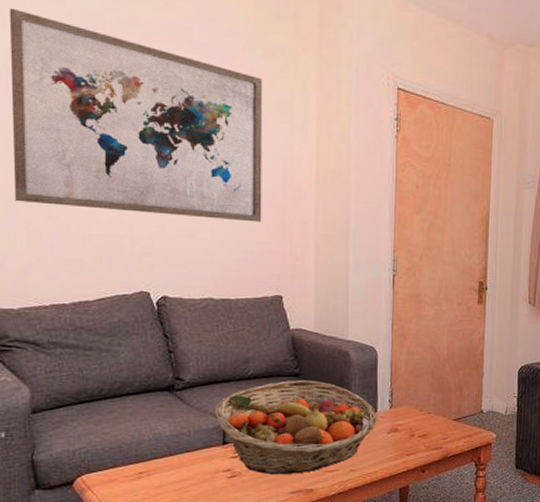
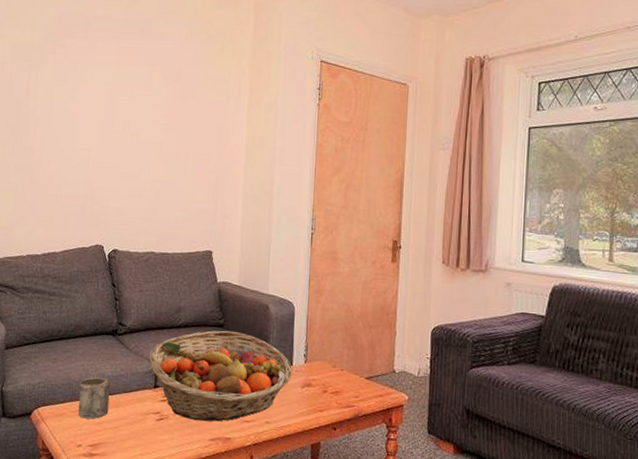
wall art: present [8,8,263,222] -> none [9,14,205,184]
mug: none [131,437,170,483] -> present [78,376,110,419]

